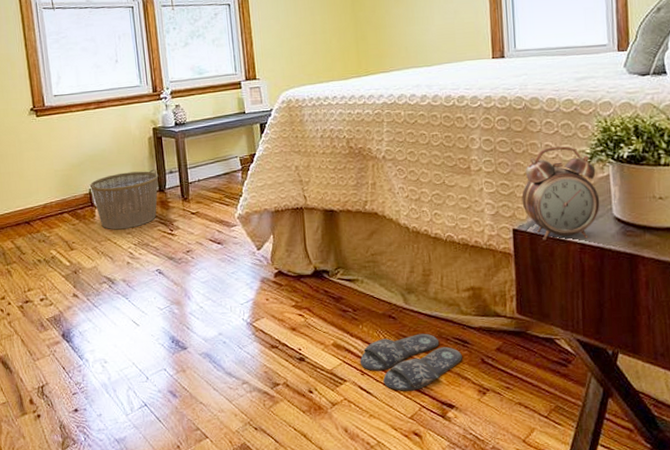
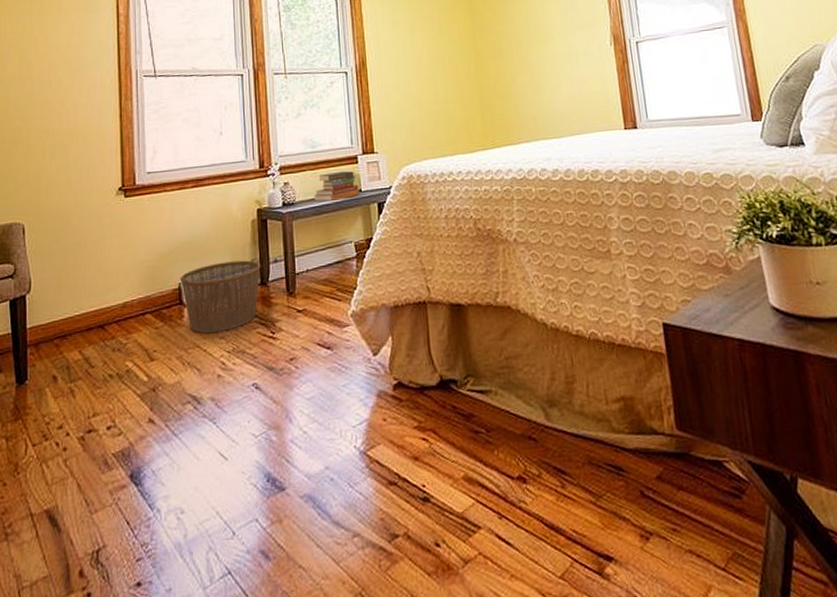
books: none [203,95,243,122] -> present [314,170,360,202]
slippers: present [360,333,462,391] -> none [496,459,618,540]
alarm clock: present [521,146,600,241] -> none [668,225,755,338]

